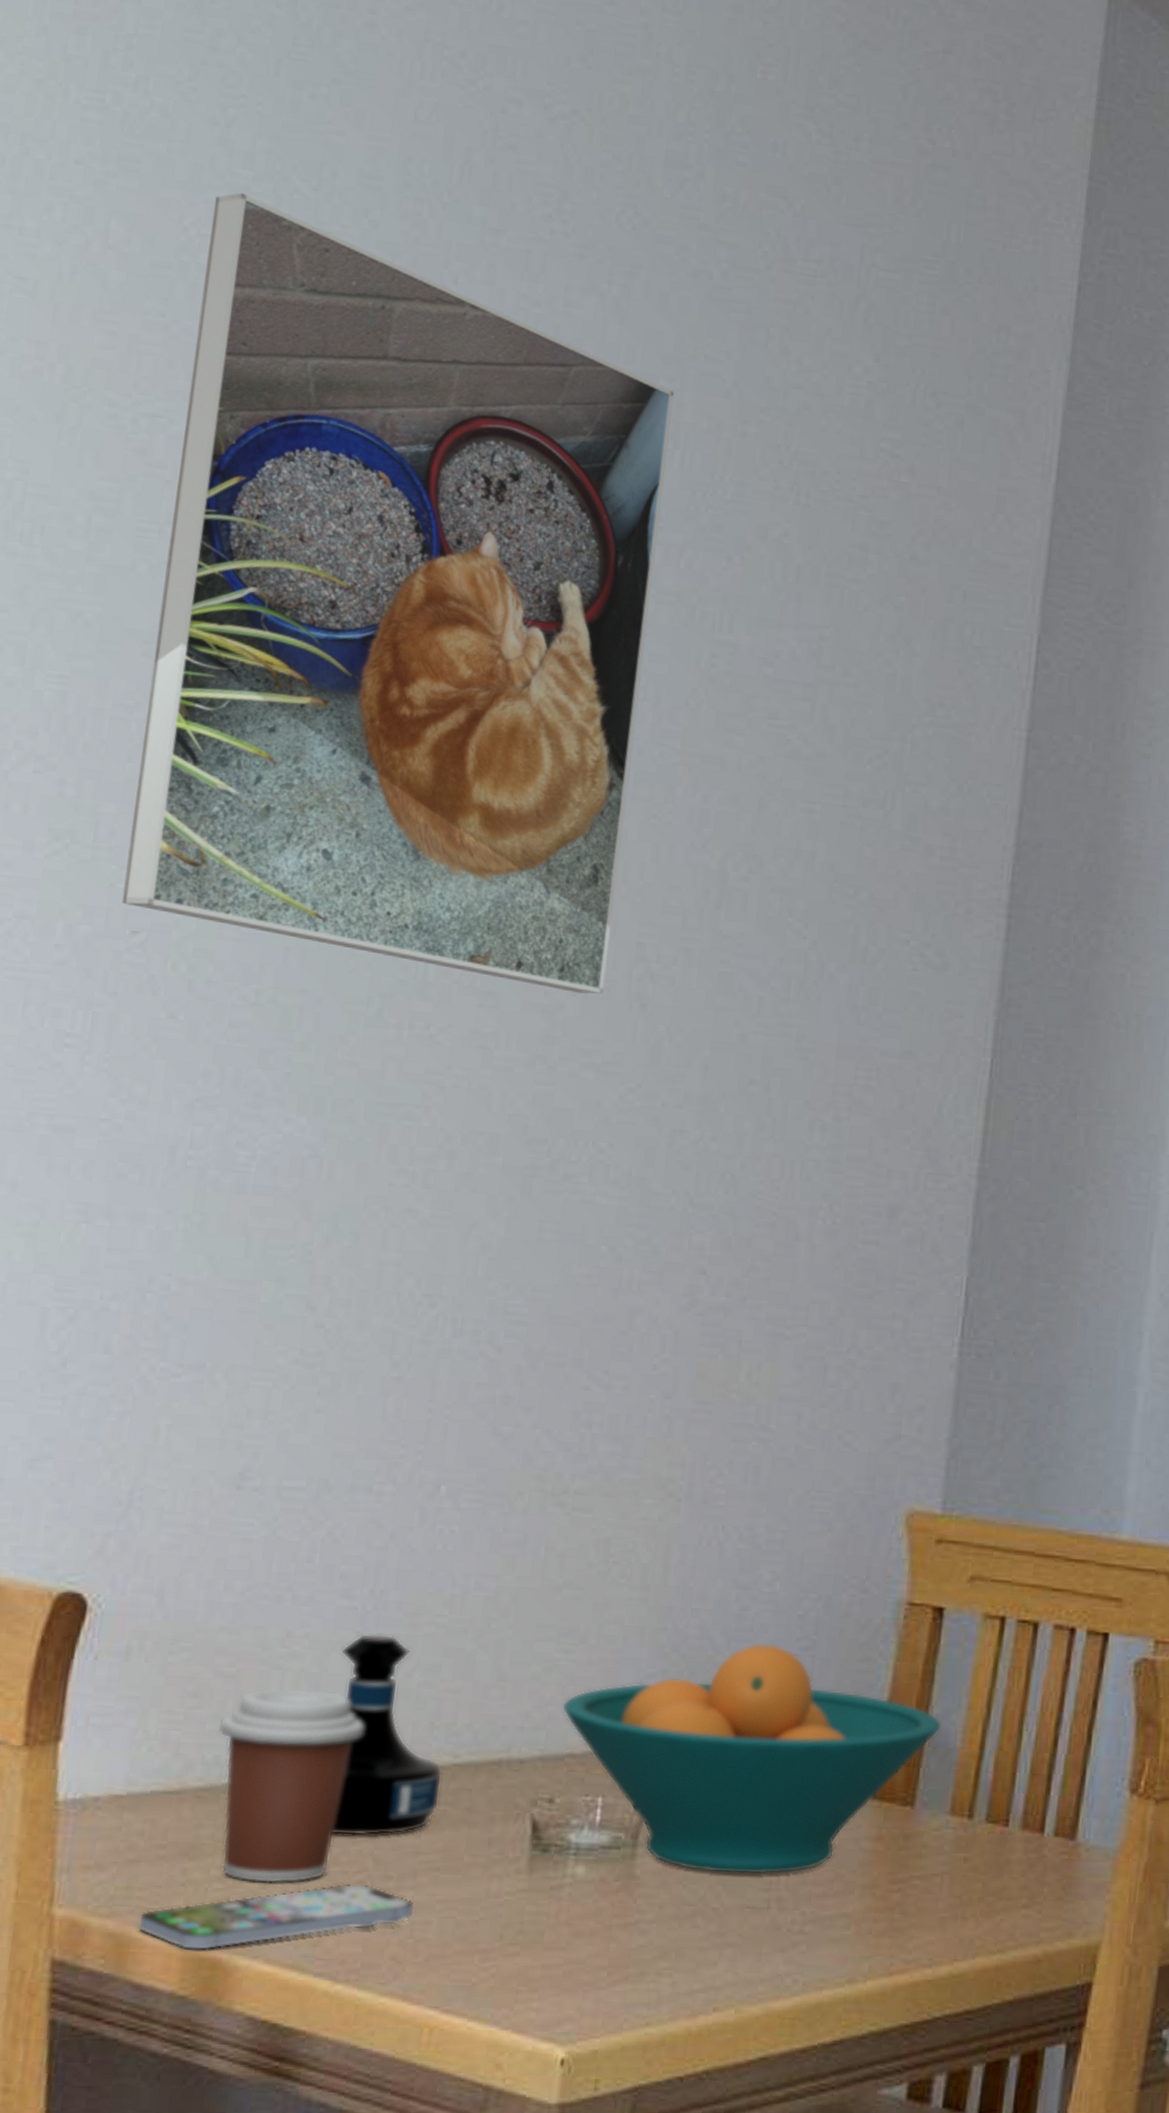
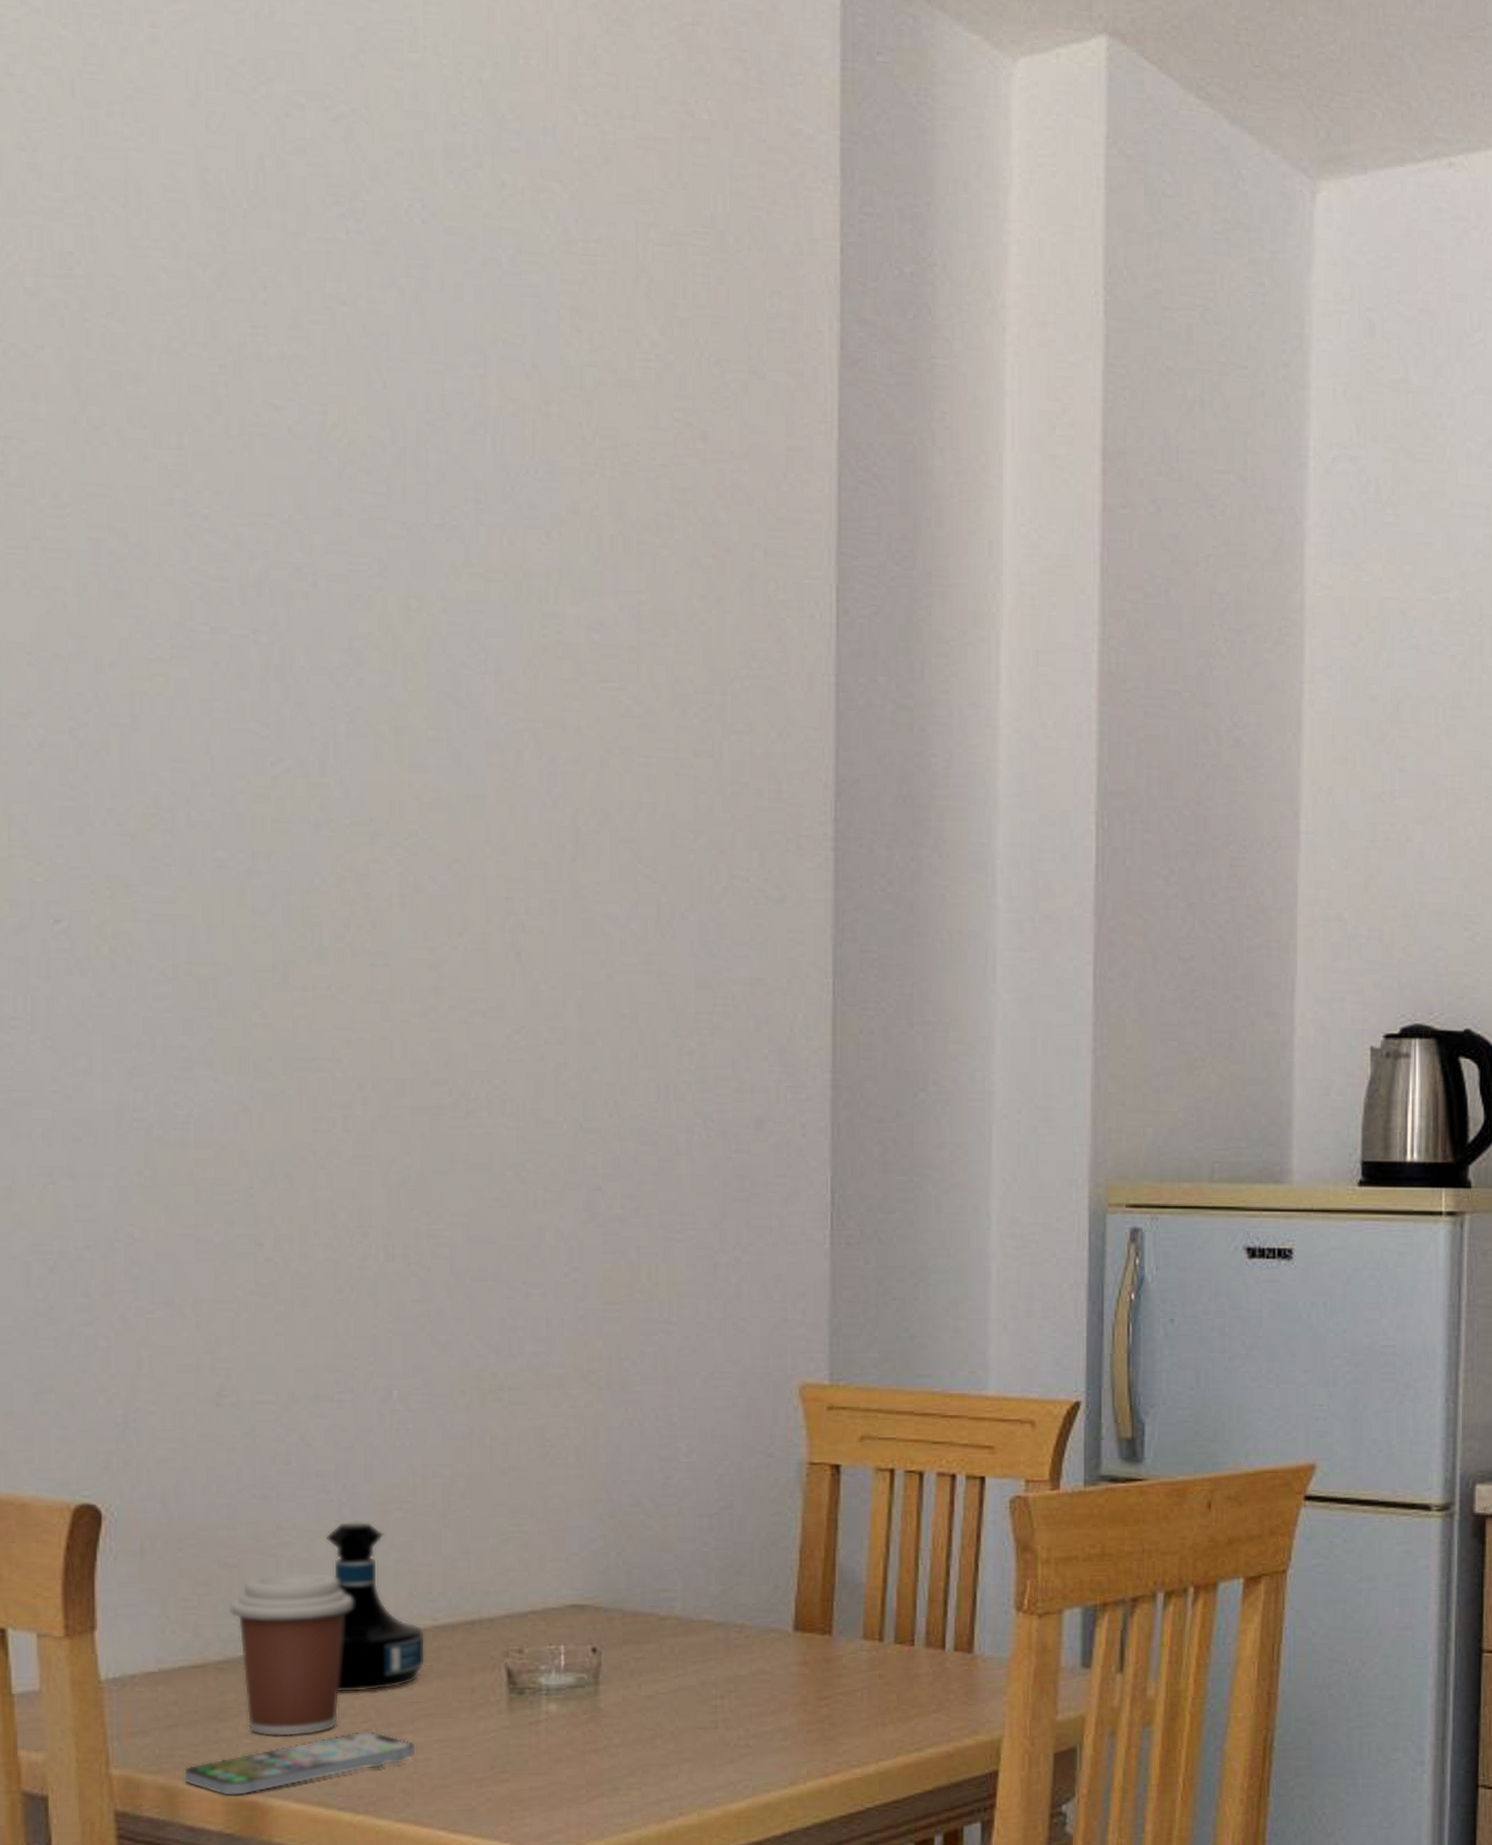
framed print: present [122,193,675,994] -> none [33,215,482,947]
fruit bowl: present [562,1643,942,1875] -> none [521,1506,848,1702]

